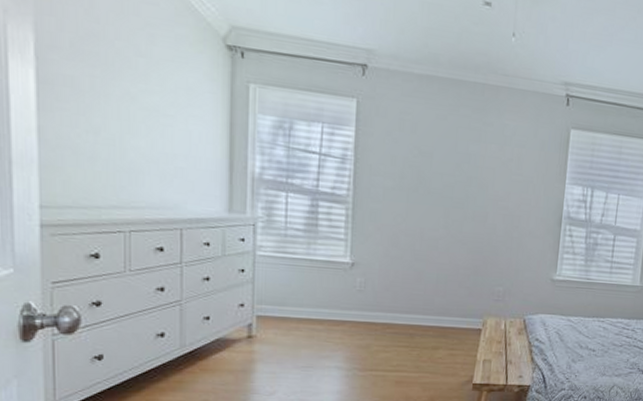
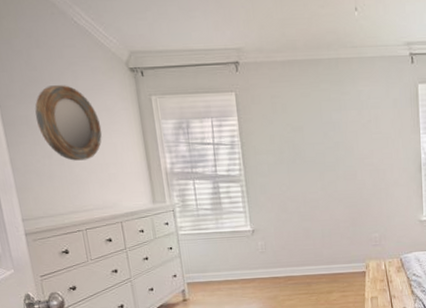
home mirror: none [85,45,176,146] -> present [35,85,102,161]

